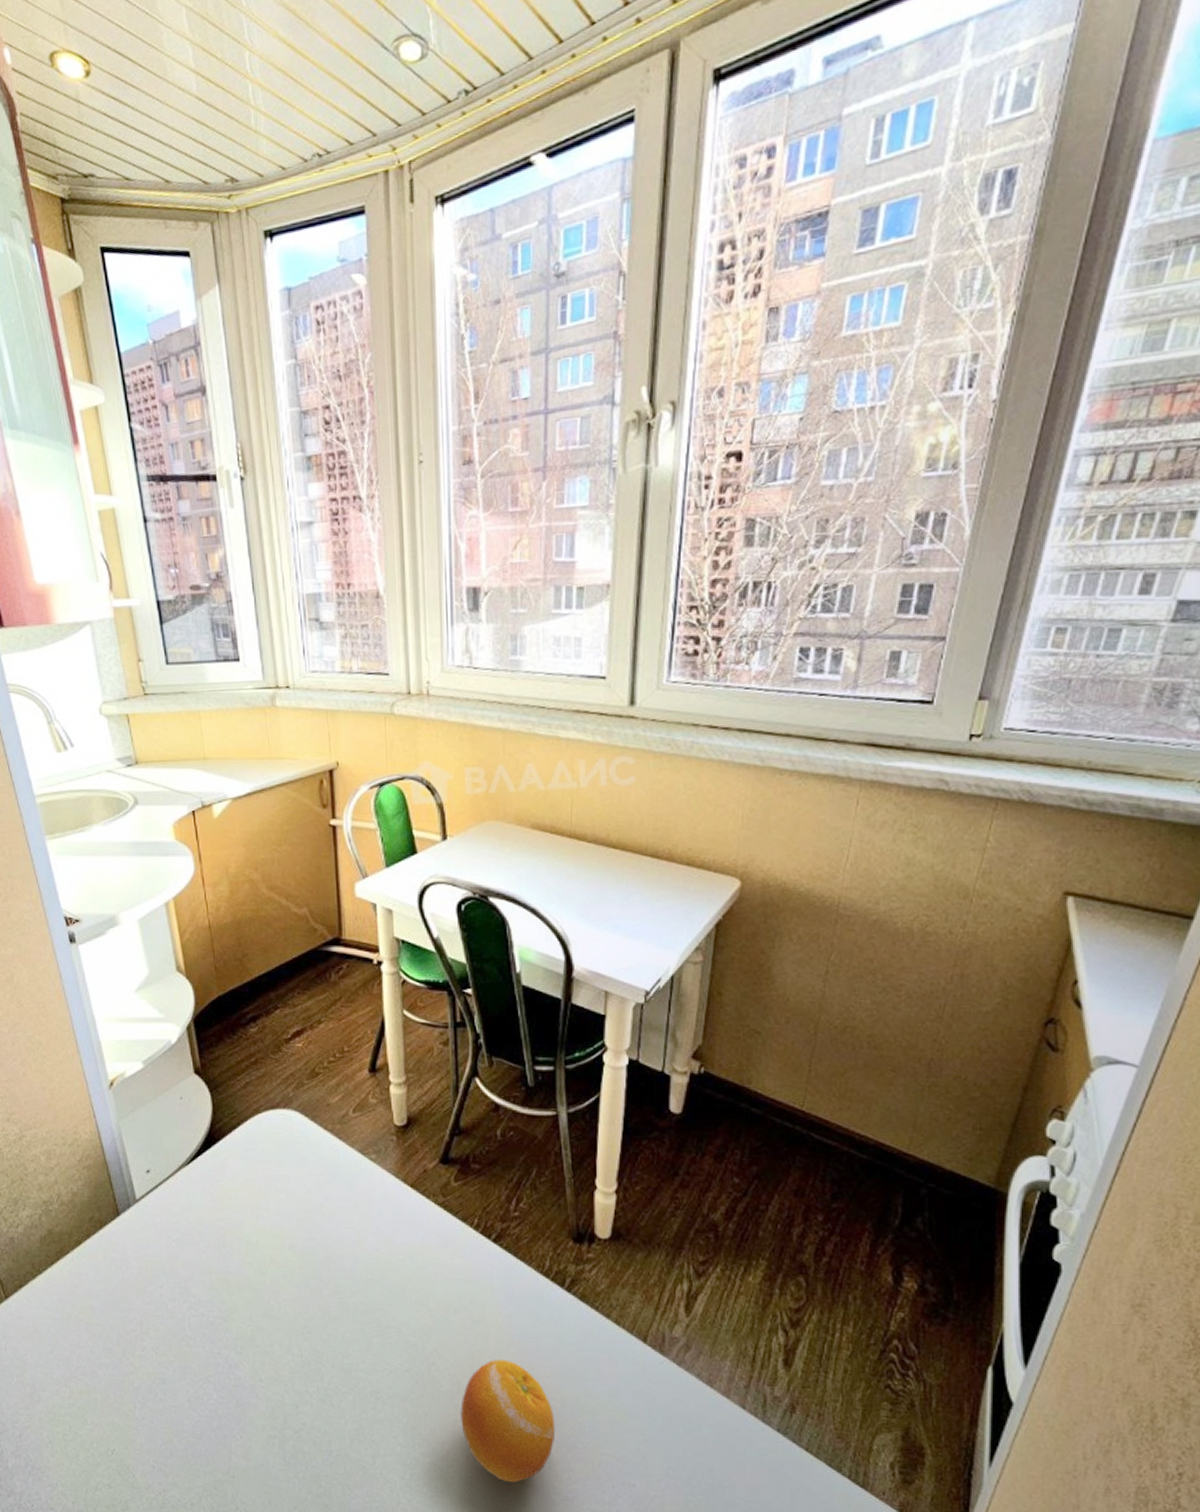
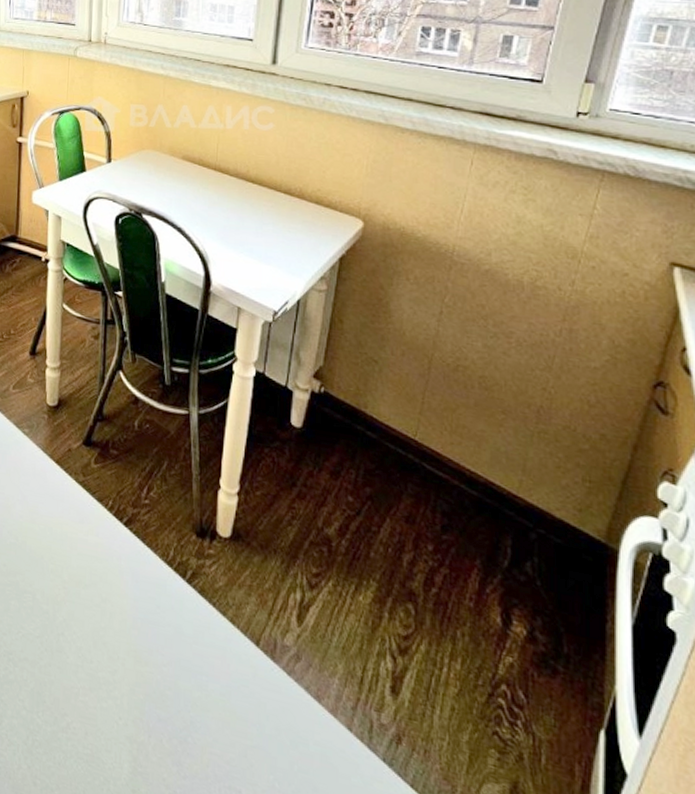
fruit: present [460,1359,556,1482] -> none [82,639,169,768]

